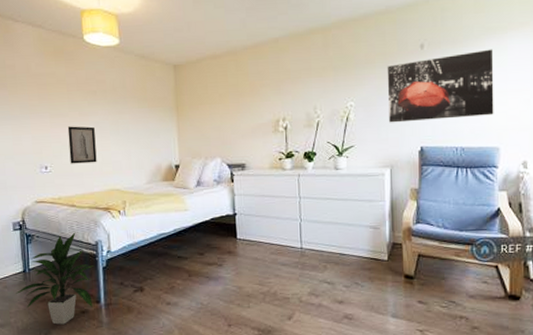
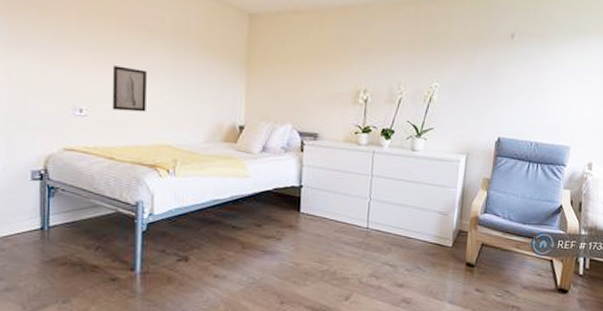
indoor plant: present [16,232,94,325] -> none [29,189,132,293]
wall art: present [387,49,494,123] -> none [471,49,577,115]

